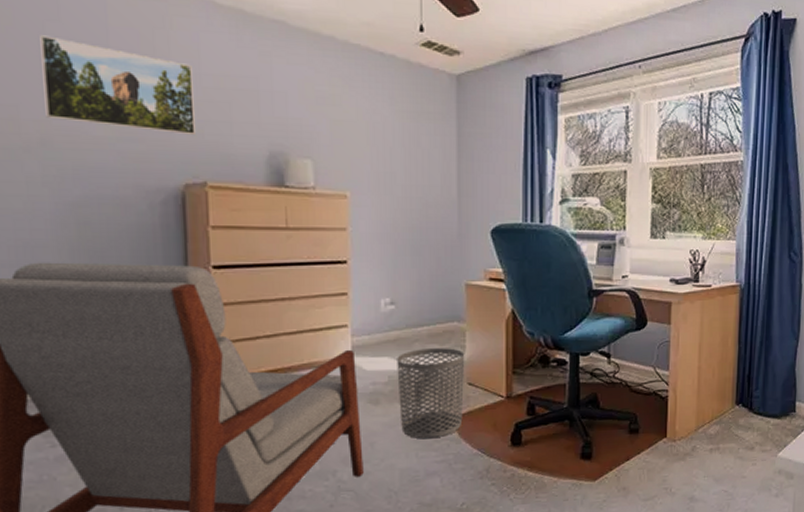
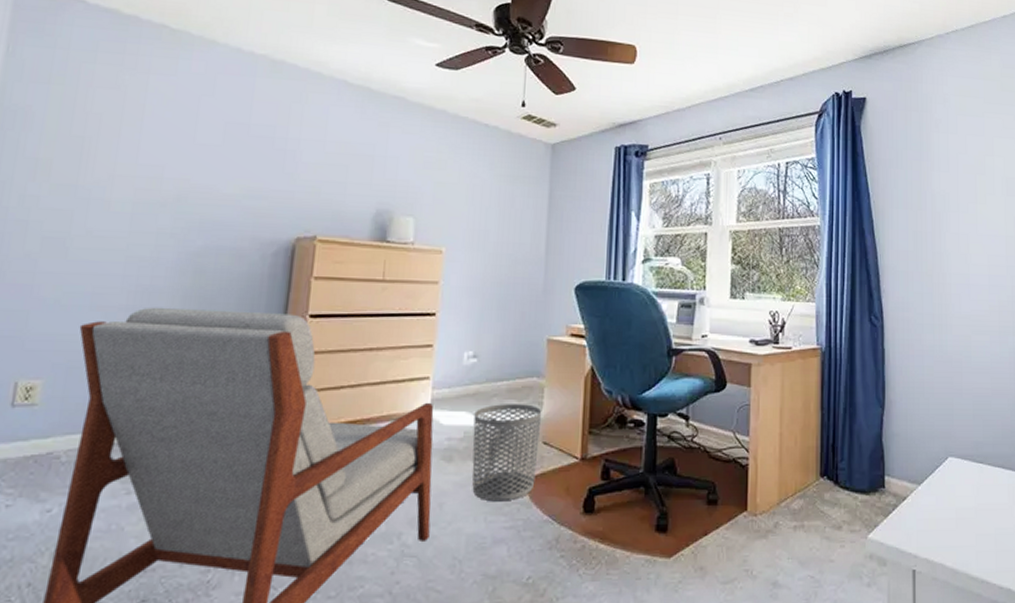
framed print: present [40,35,195,136] -> none [186,108,319,194]

